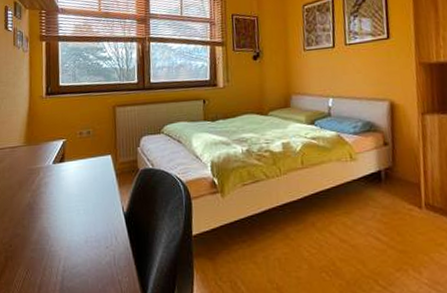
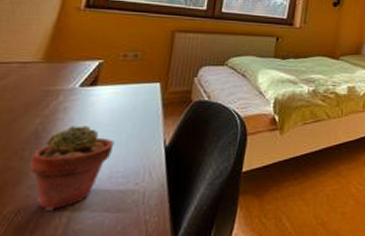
potted succulent: none [29,197,85,270] -> present [29,126,115,211]

